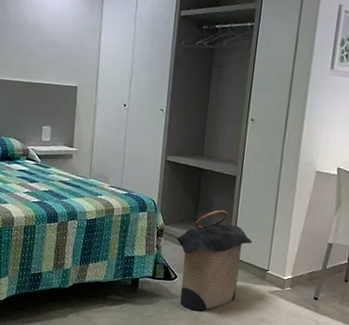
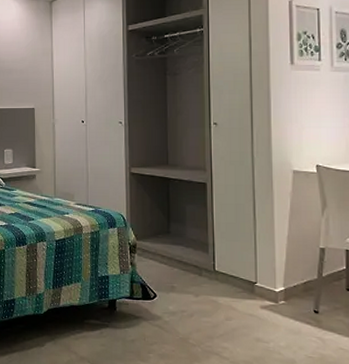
laundry hamper: present [176,210,253,311] -> none [151,220,234,333]

